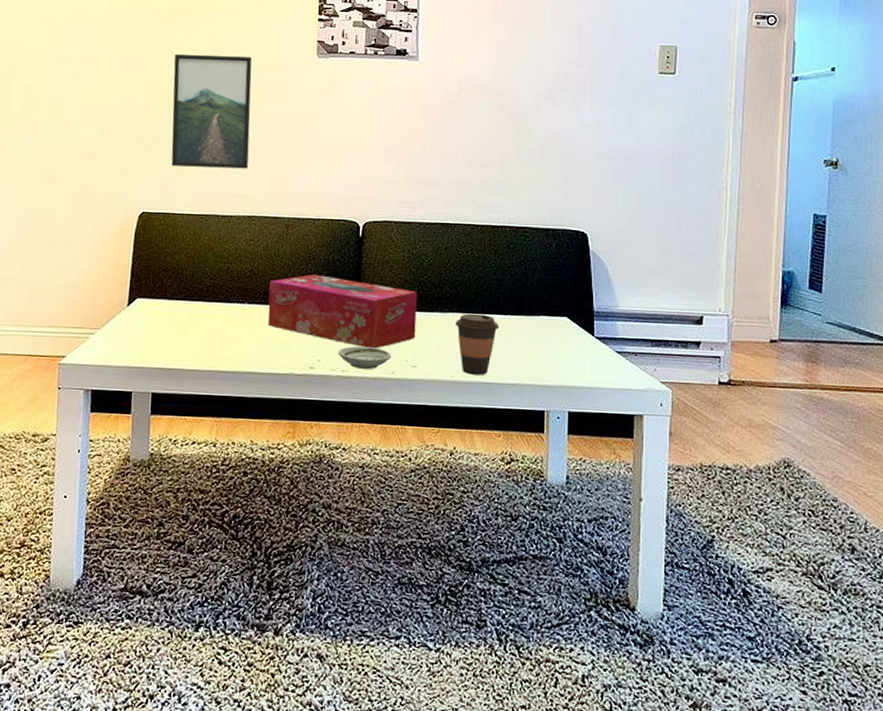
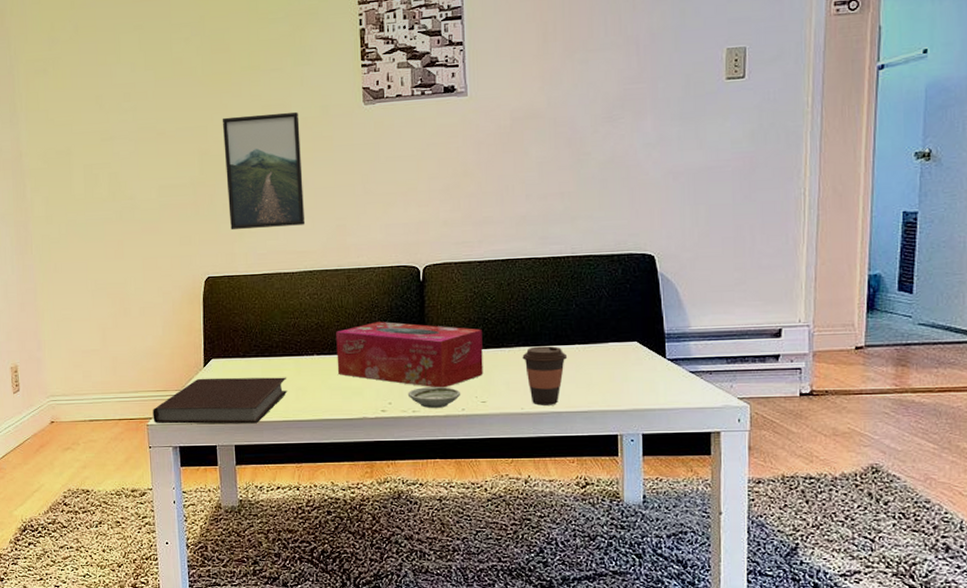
notebook: none [66,317,214,371] -> present [153,377,288,424]

